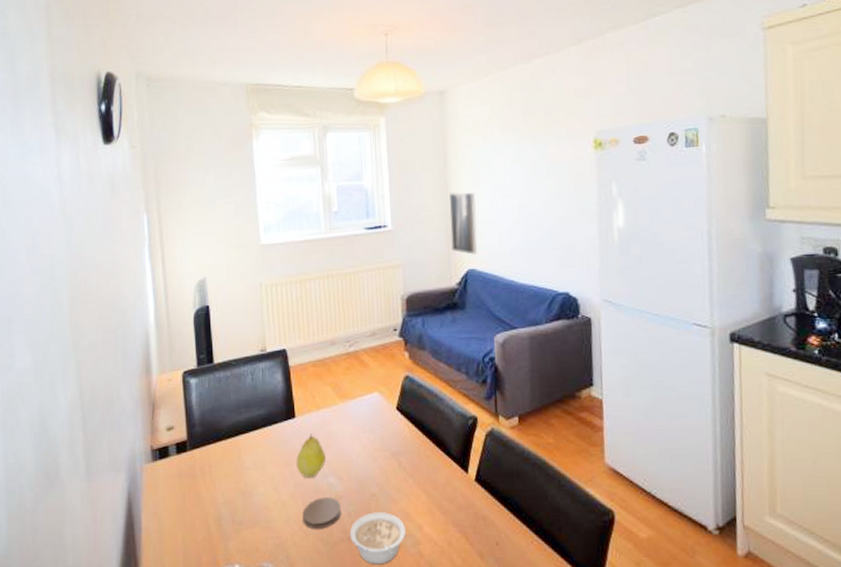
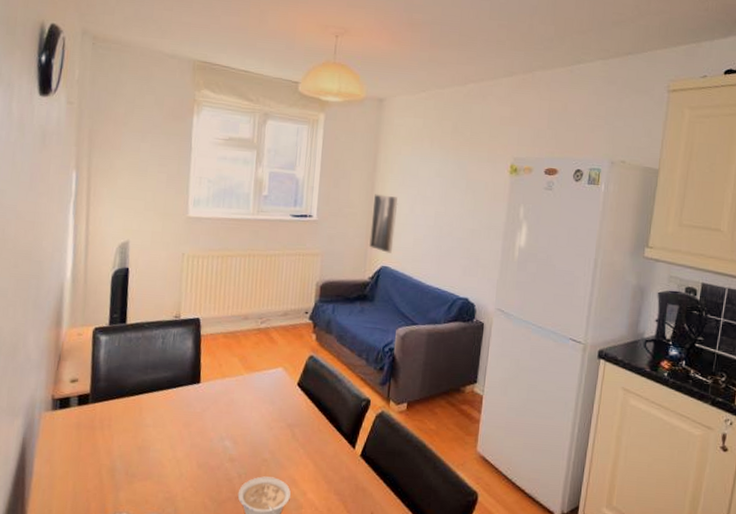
fruit: present [296,433,326,478] -> none [195,399,225,440]
coaster: present [302,498,342,529] -> none [194,459,233,487]

